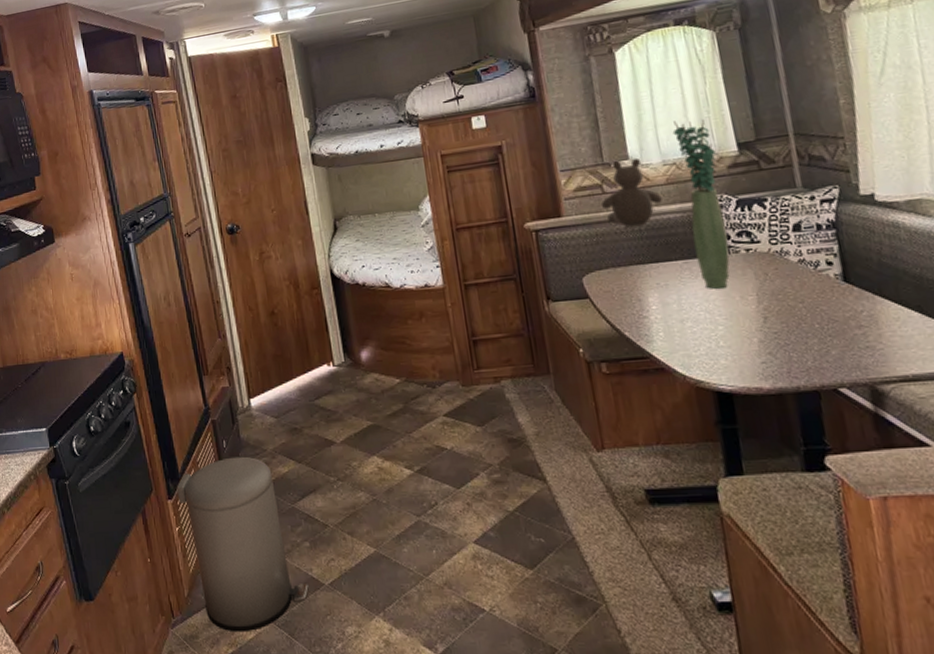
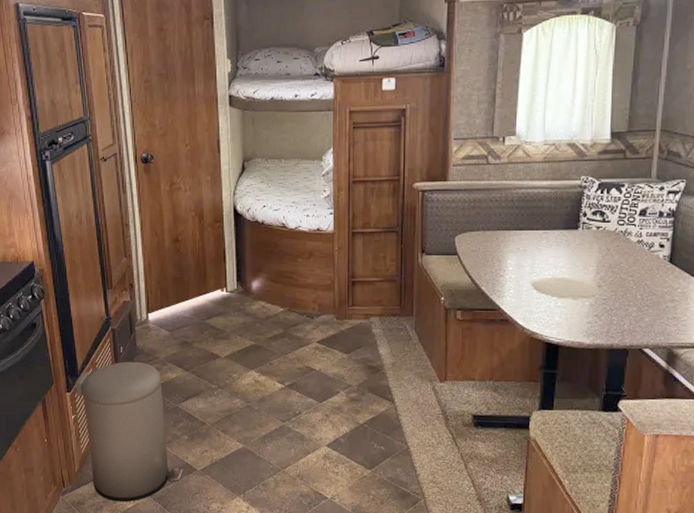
stuffed animal: present [600,158,664,228] -> none [483,135,538,197]
vase: present [672,120,730,289] -> none [554,105,592,258]
plate: none [682,311,768,338] -> present [531,276,600,299]

